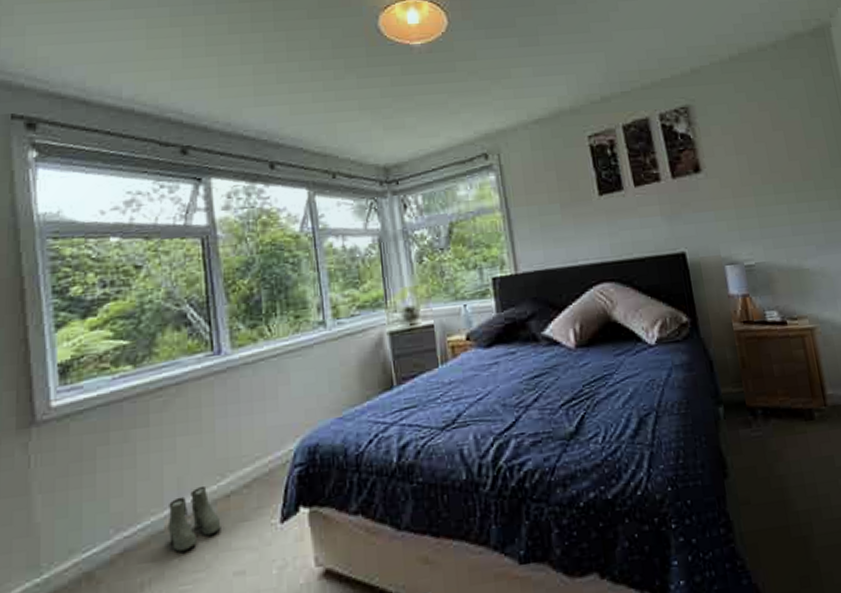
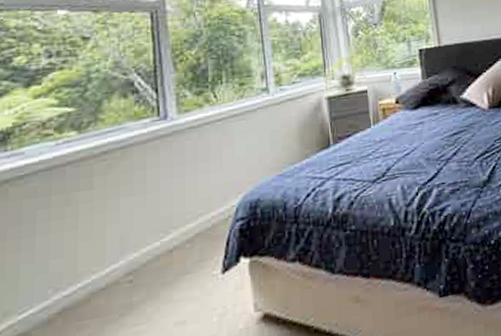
boots: present [168,485,221,552] -> none [109,242,163,308]

